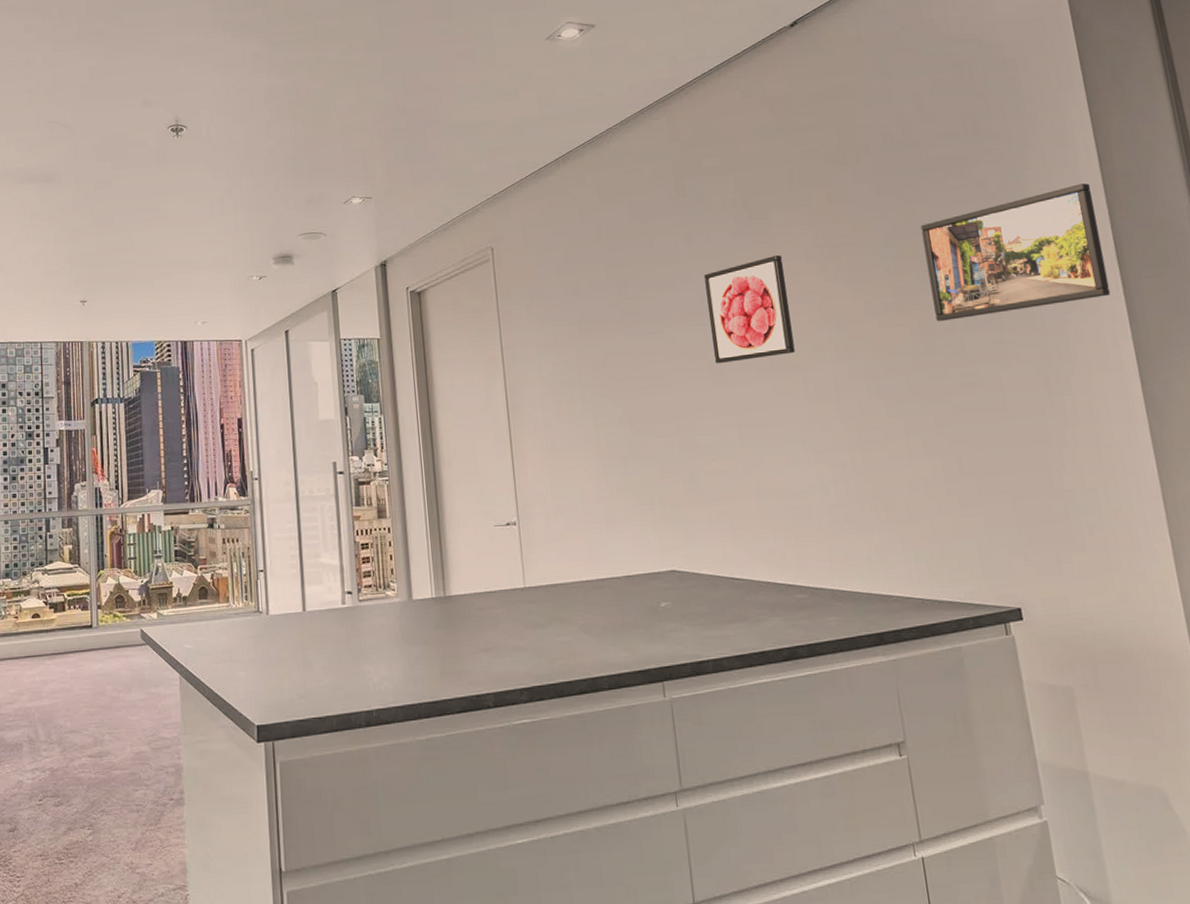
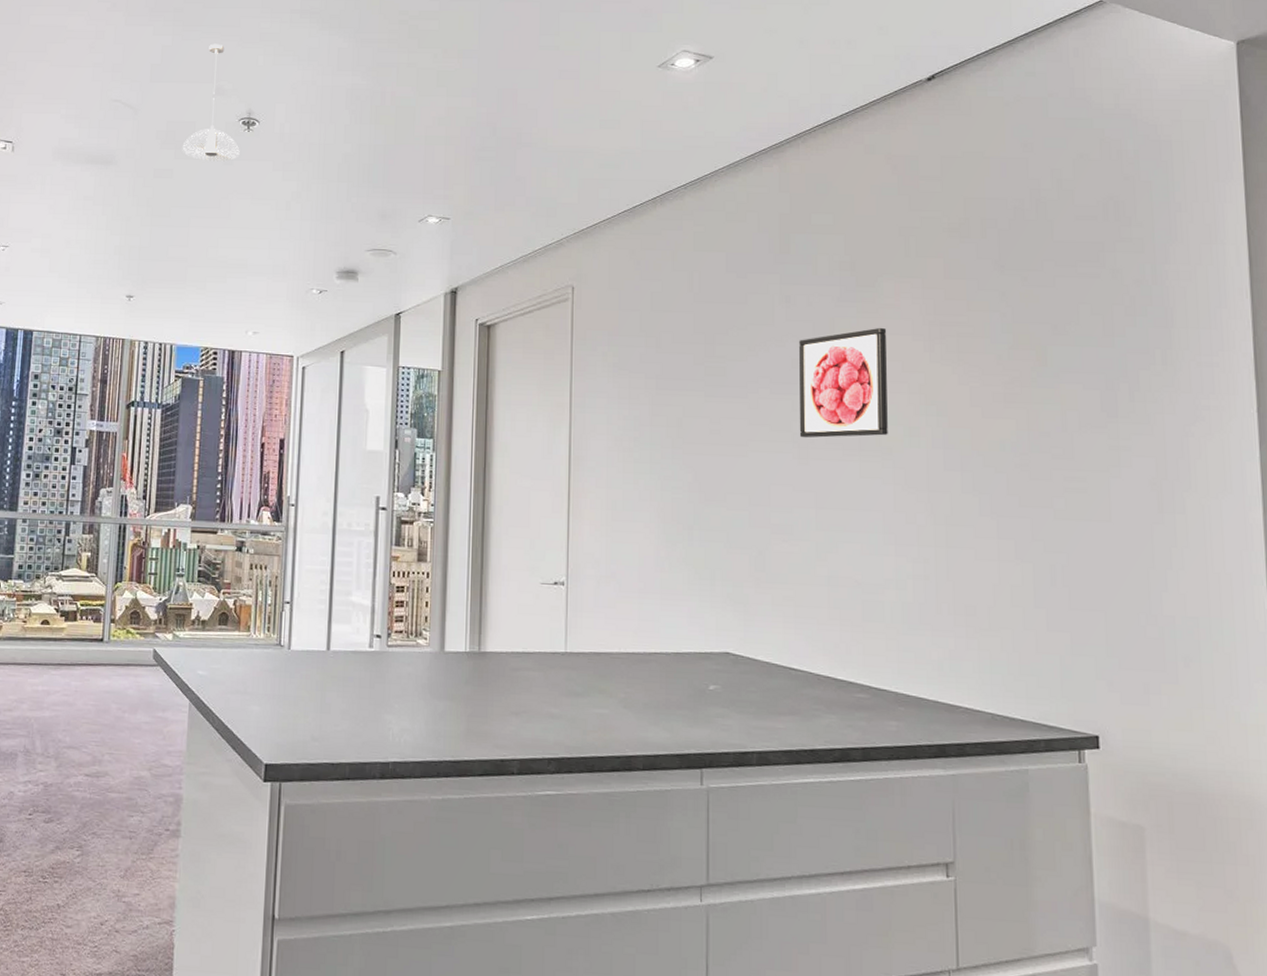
pendant light: none [118,59,172,168] -> present [182,43,240,162]
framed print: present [920,183,1111,321] -> none [1043,286,1242,419]

